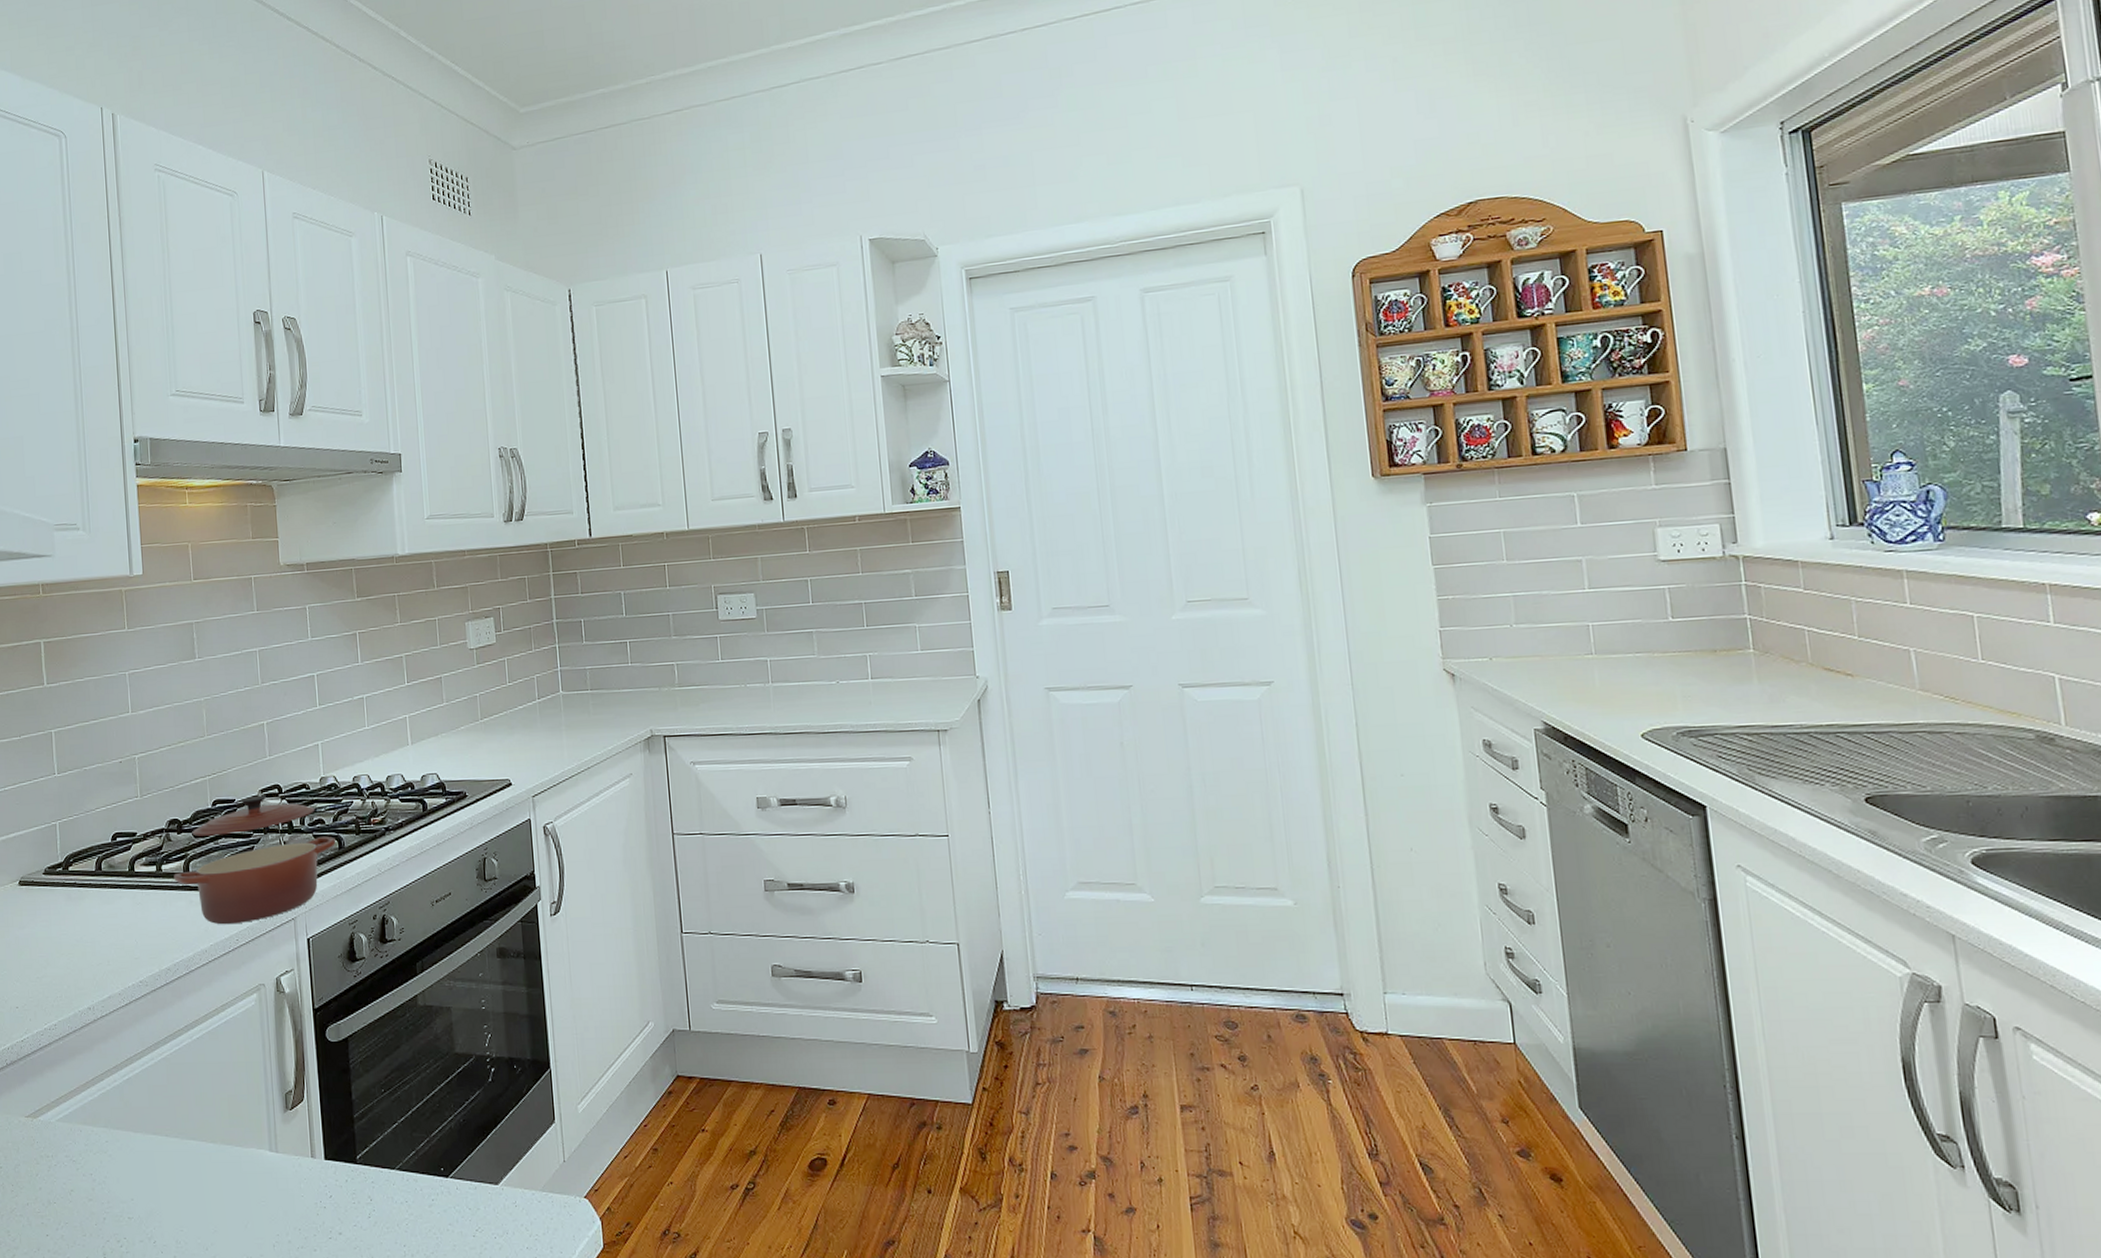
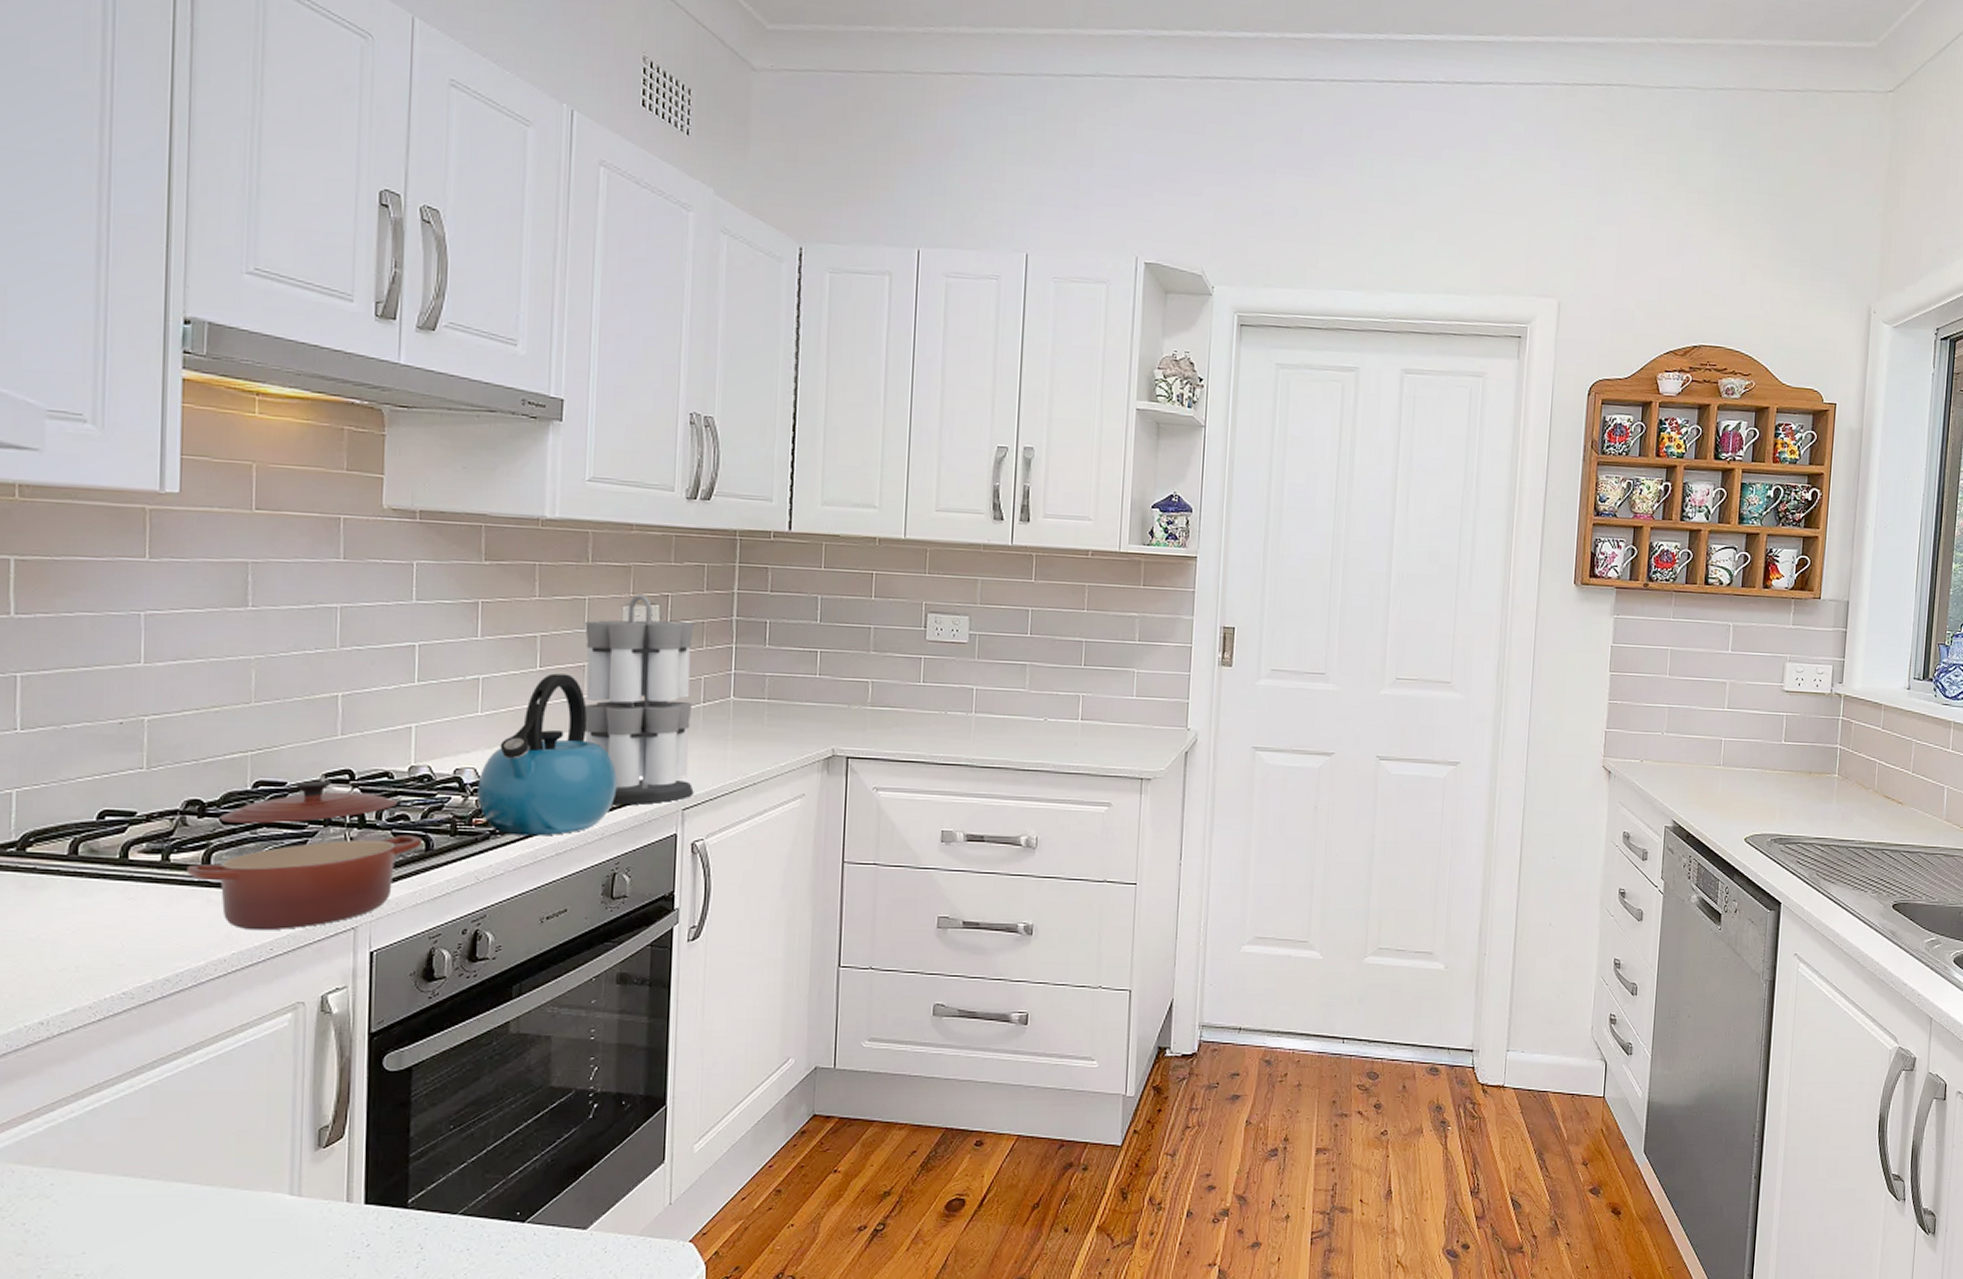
kettle: none [371,686,479,831] -> present [477,673,618,836]
spice rack: none [438,610,540,797] -> present [584,595,695,806]

